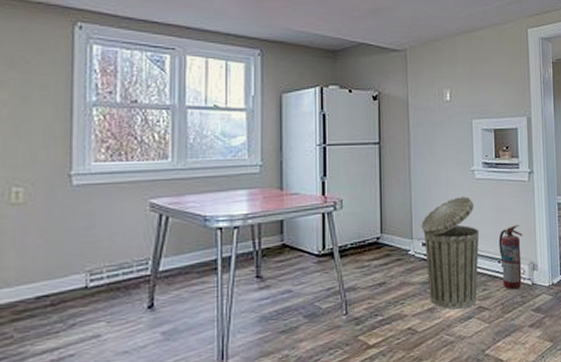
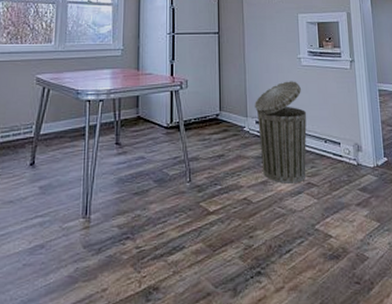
fire extinguisher: present [498,225,523,290] -> none [324,108,348,169]

